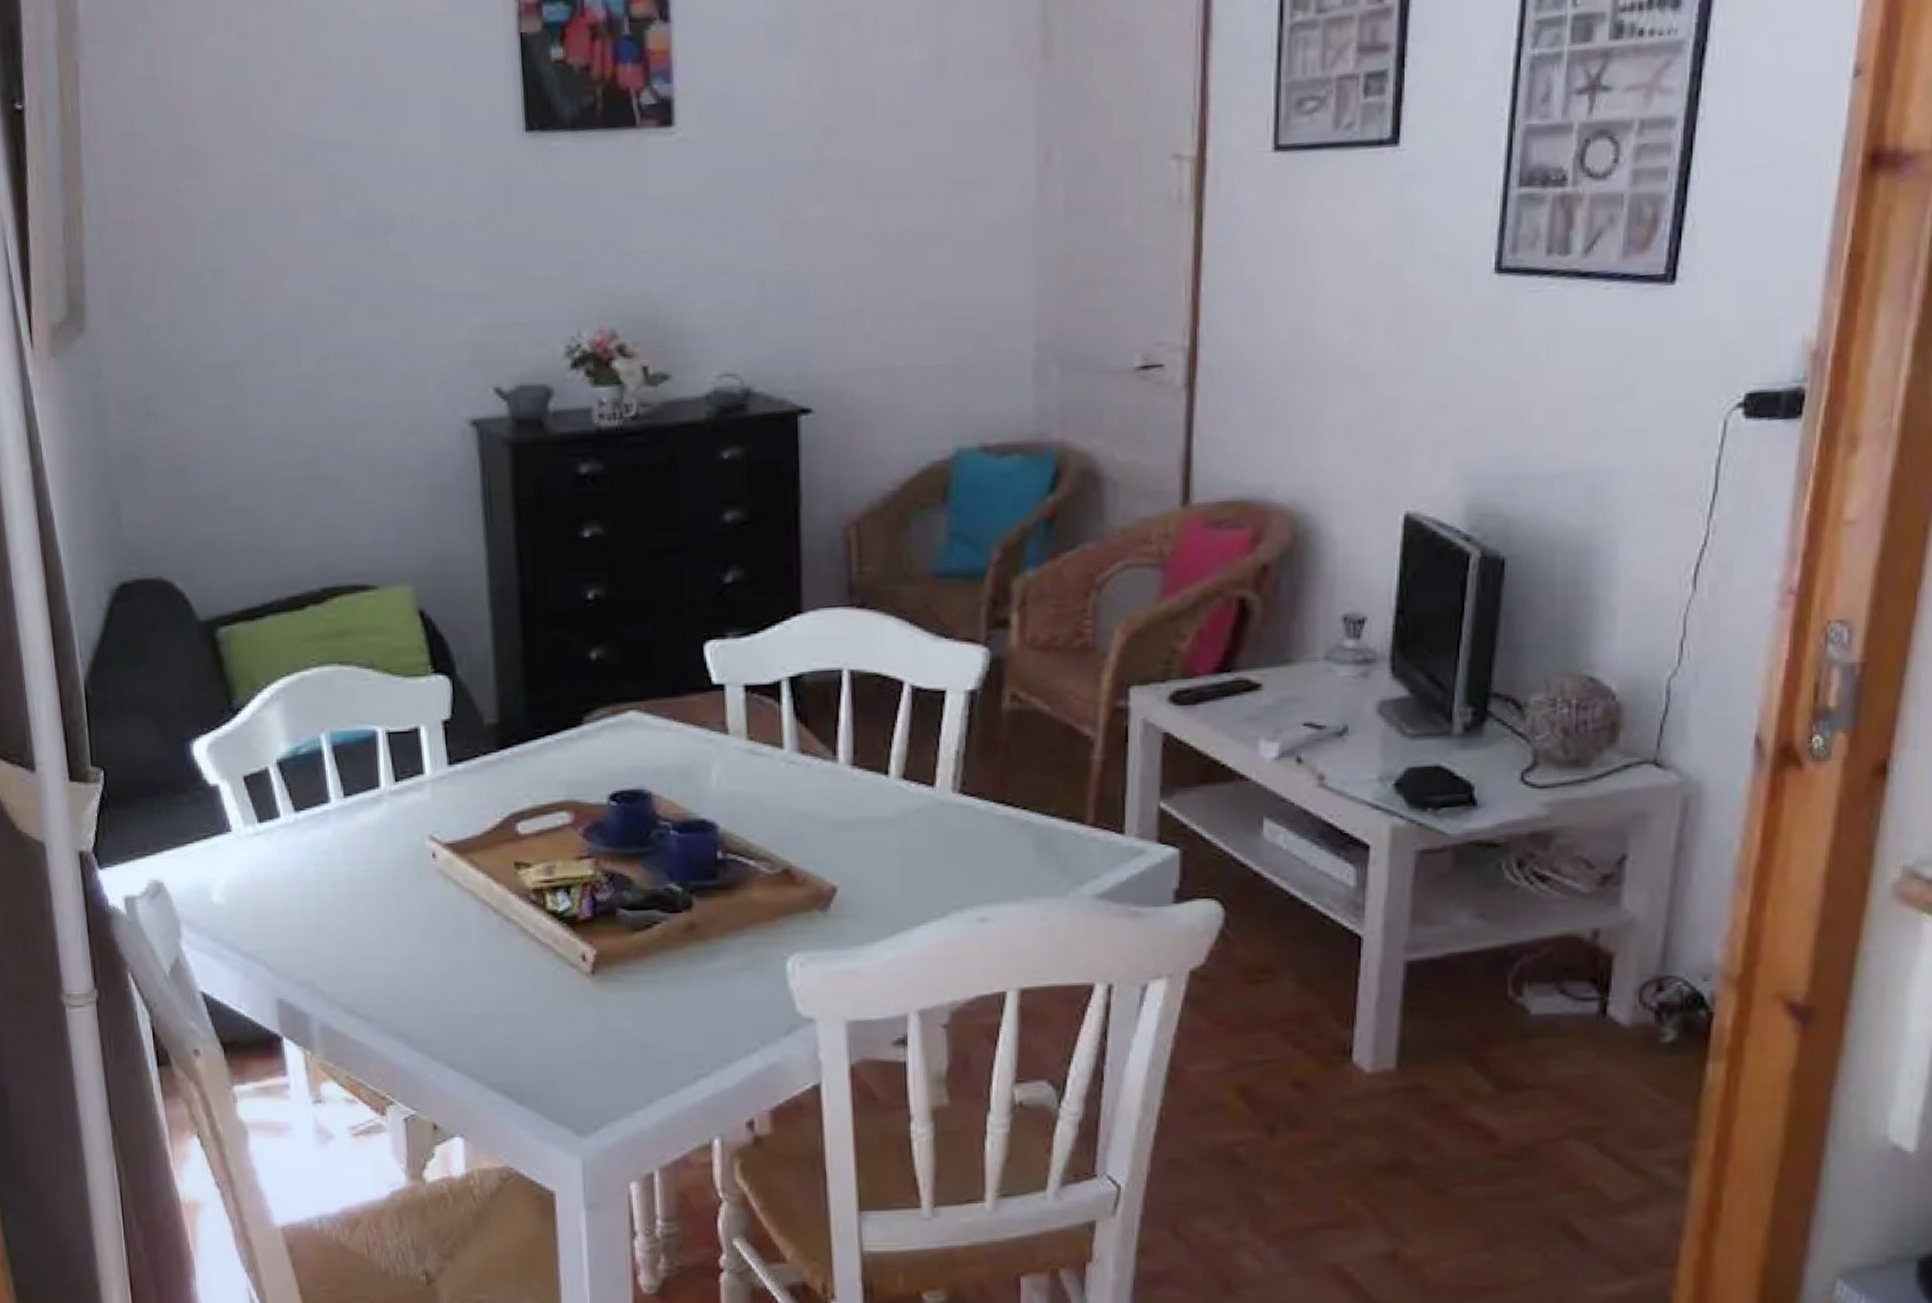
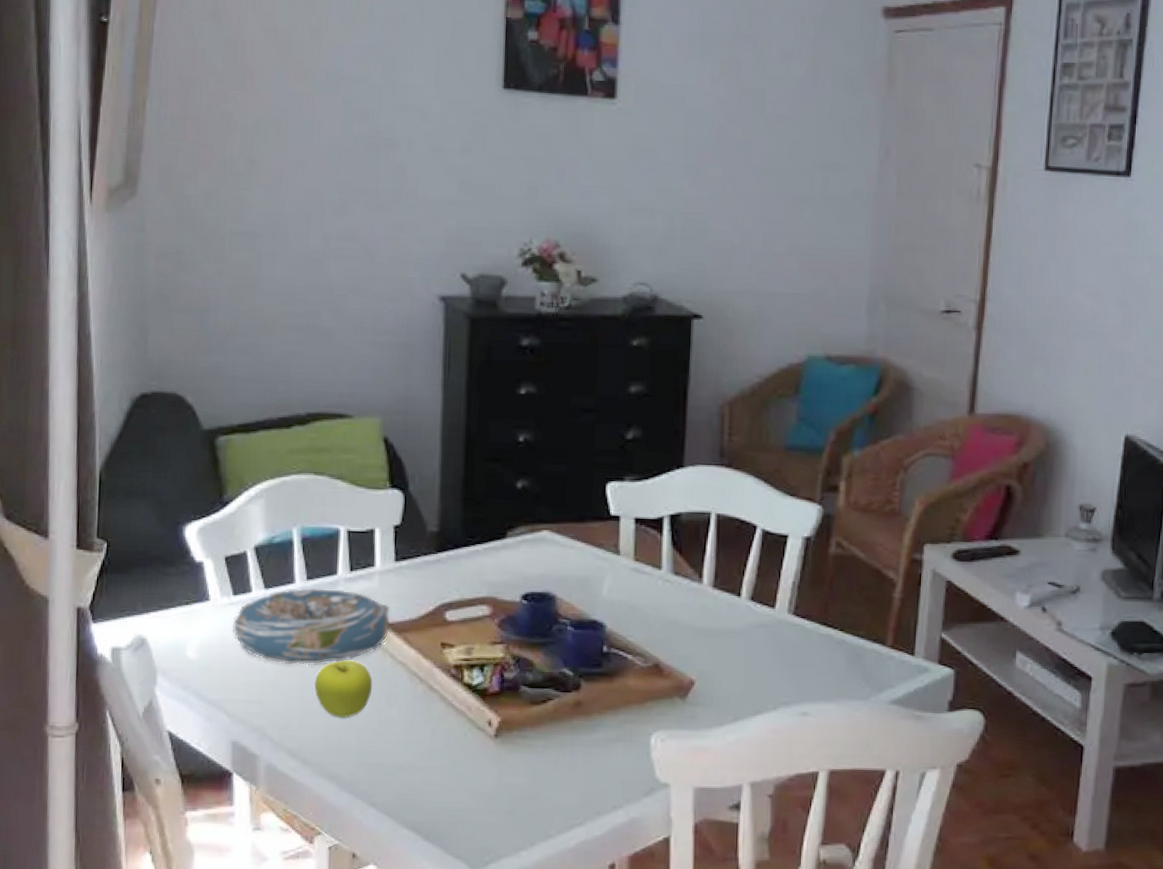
decorative bowl: none [261,804,451,903] -> present [232,587,391,665]
fruit: none [366,892,437,963] -> present [314,660,373,719]

